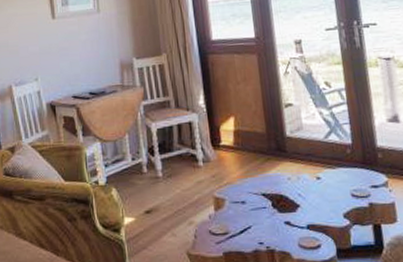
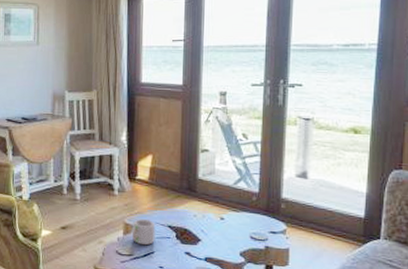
mug: none [223,189,257,220] -> present [133,218,161,245]

